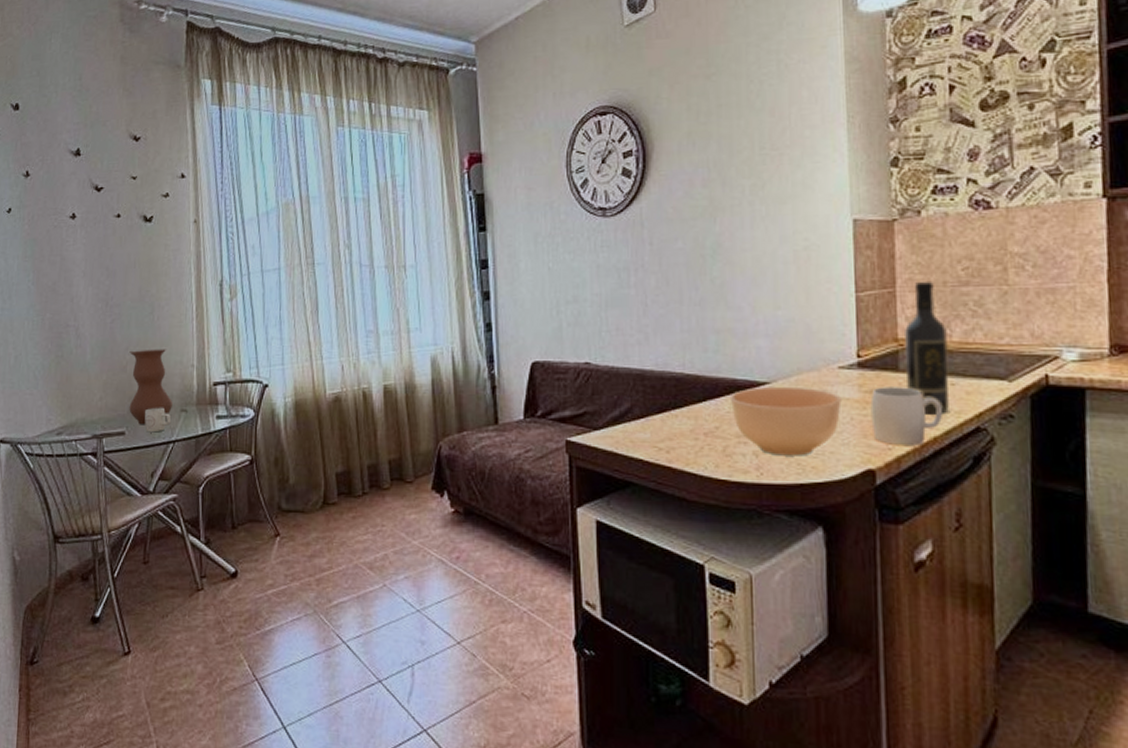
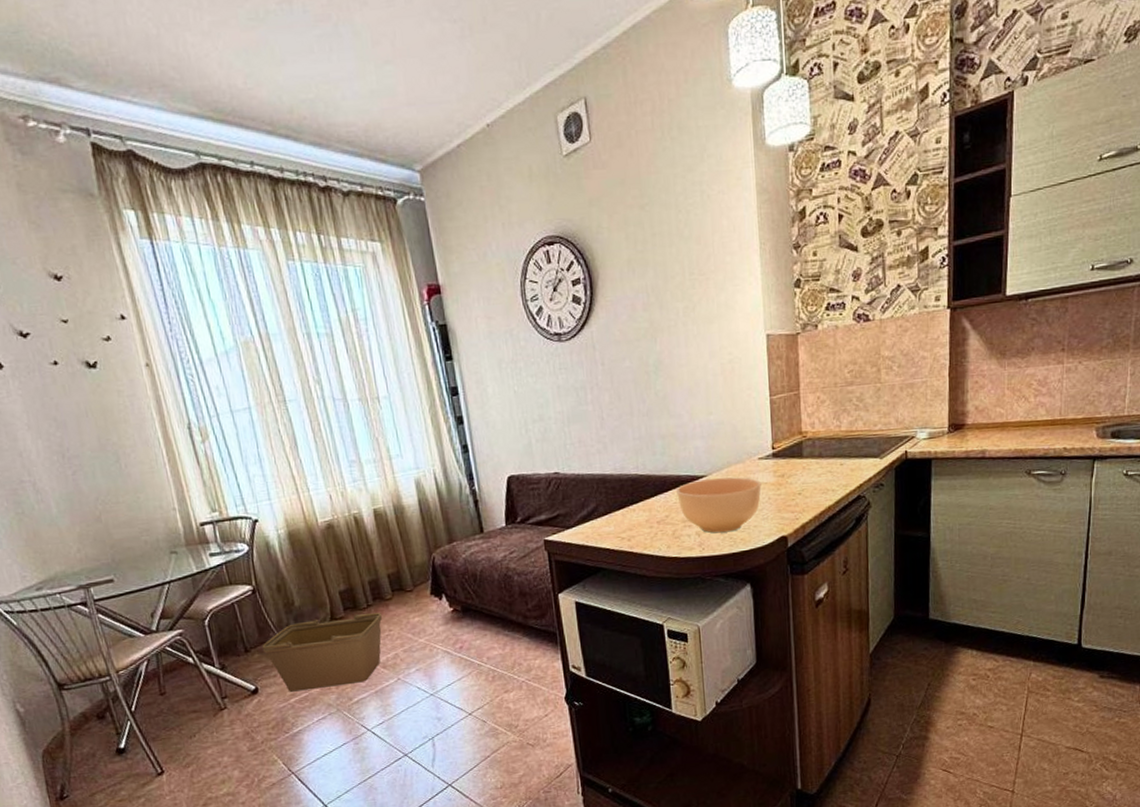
vase: present [129,349,172,425] -> none [100,495,161,571]
mug: present [145,407,172,433] -> none [131,551,163,577]
bicycle basket: none [249,501,376,583] -> present [262,613,382,692]
mug: present [870,387,944,445] -> none [782,469,835,516]
wine bottle: present [905,281,950,415] -> none [807,383,839,490]

